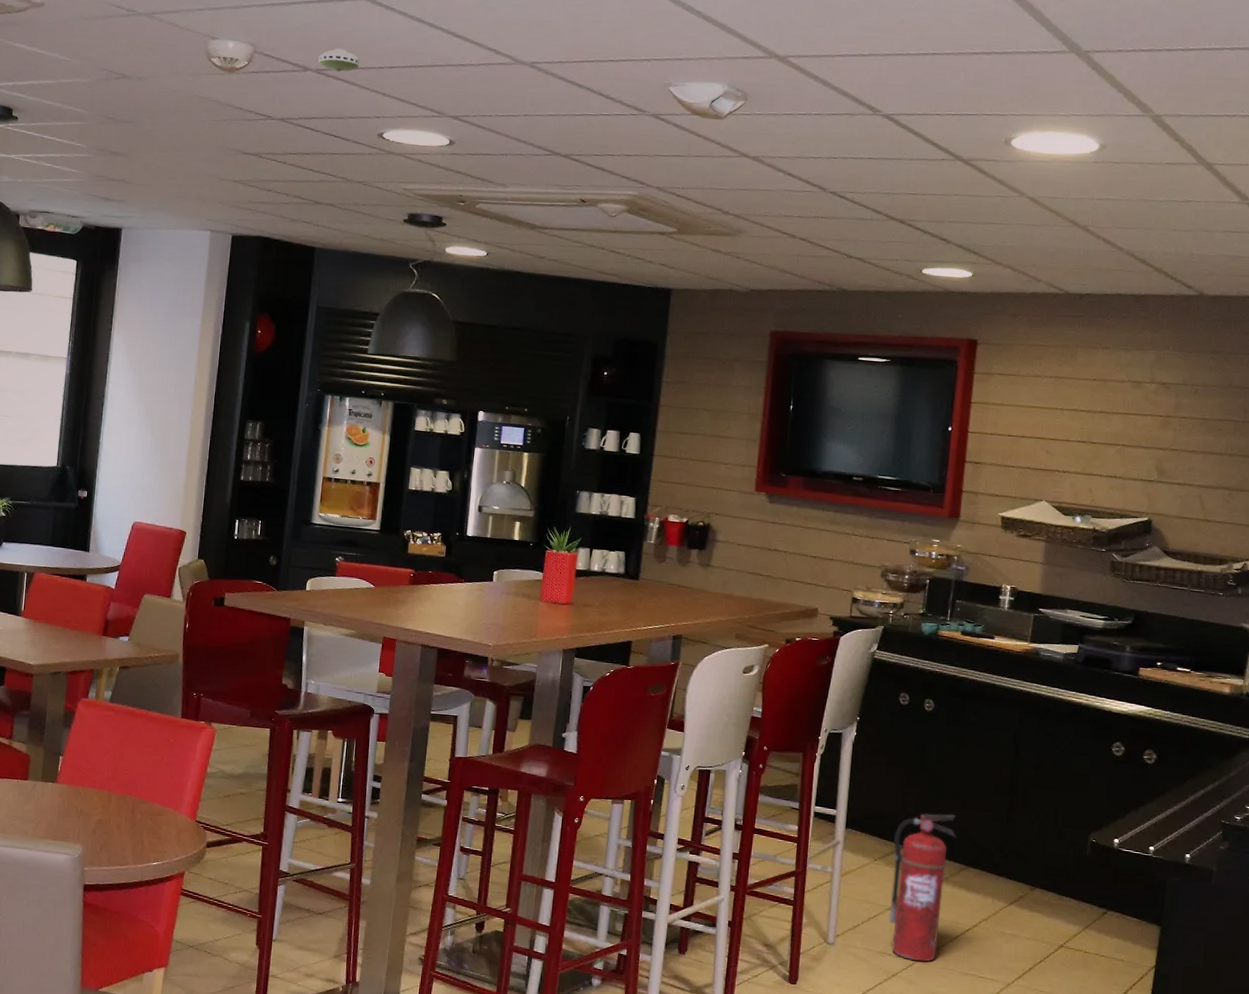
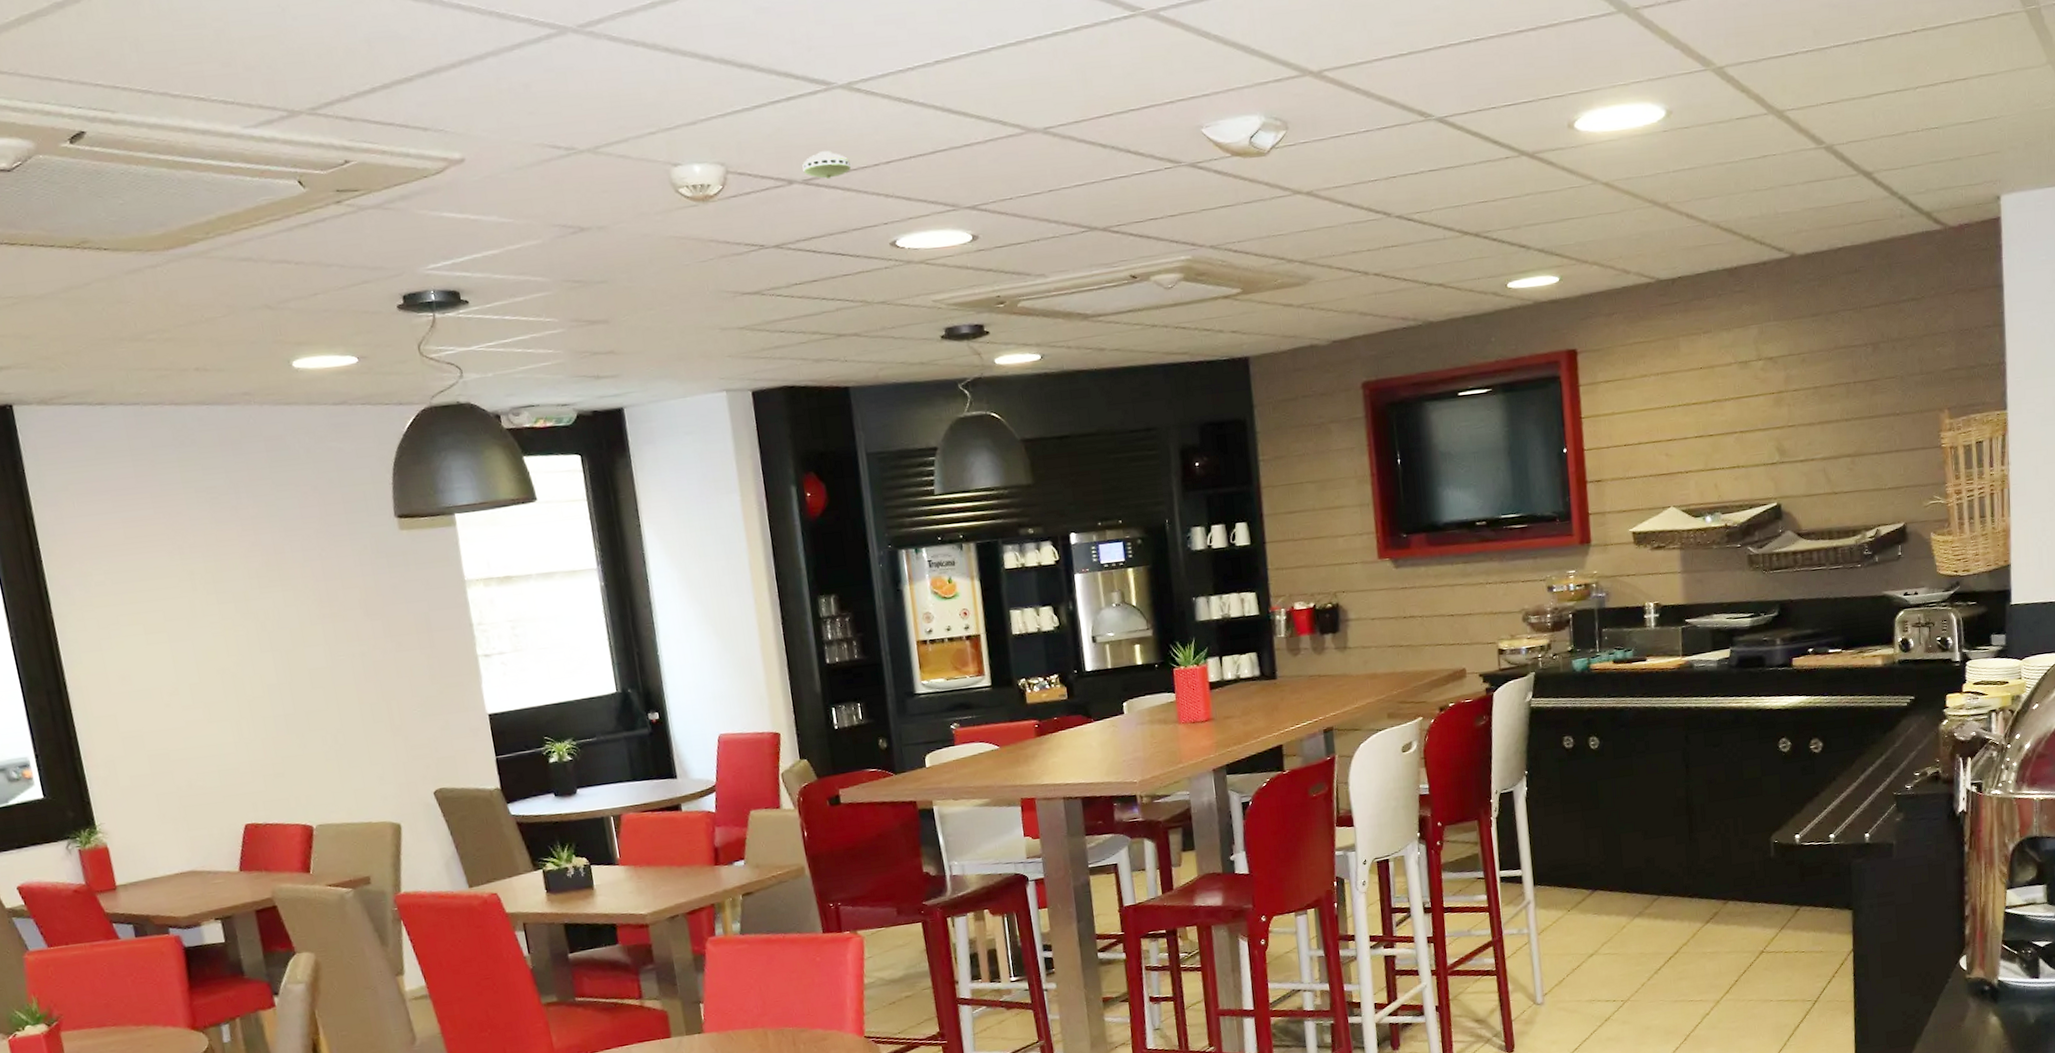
fire extinguisher: present [888,813,956,963] -> none [1582,847,1644,1001]

